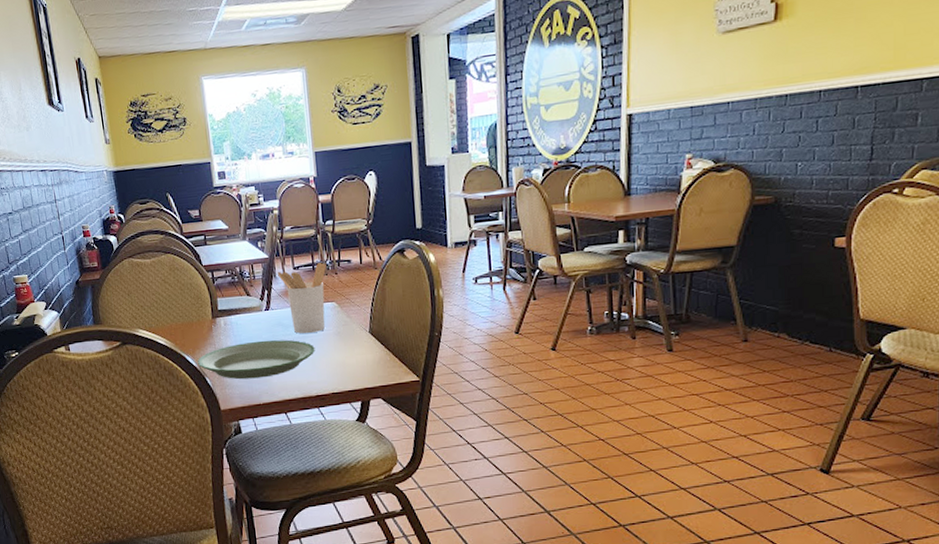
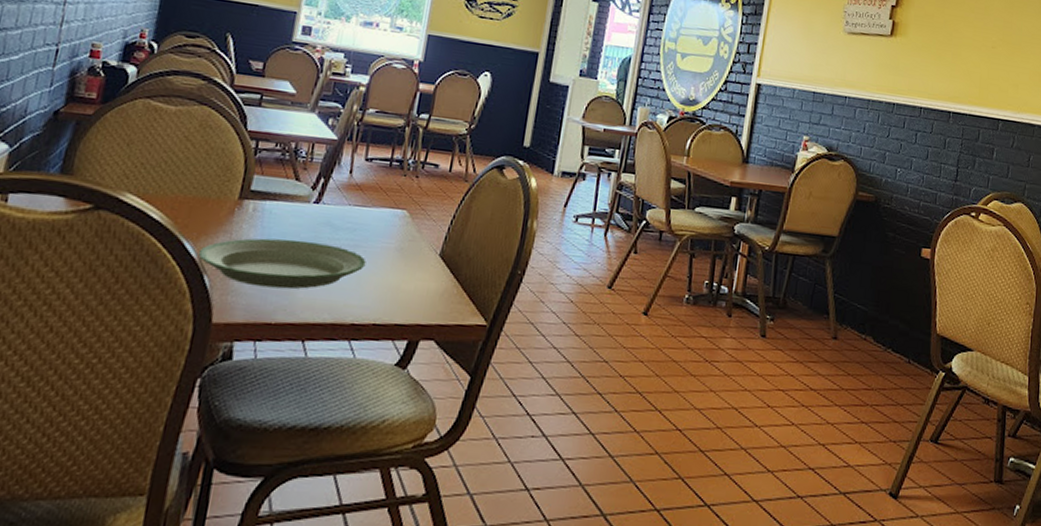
utensil holder: present [277,262,327,334] -> none [343,158,408,243]

